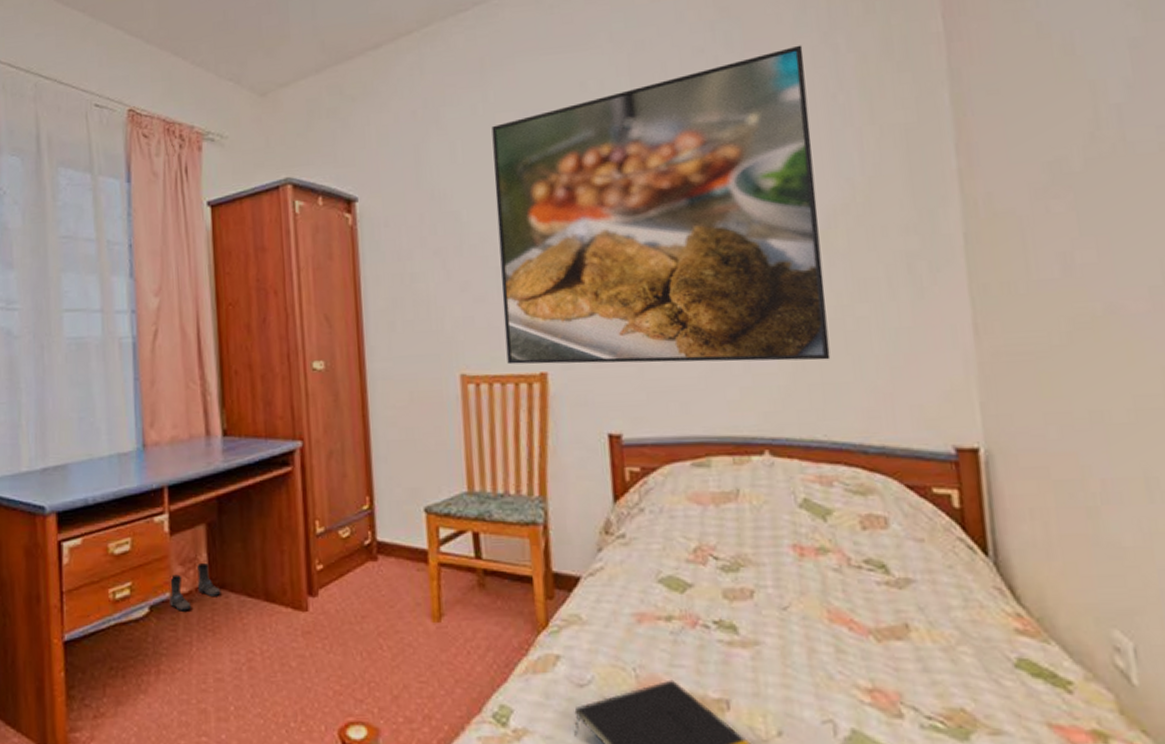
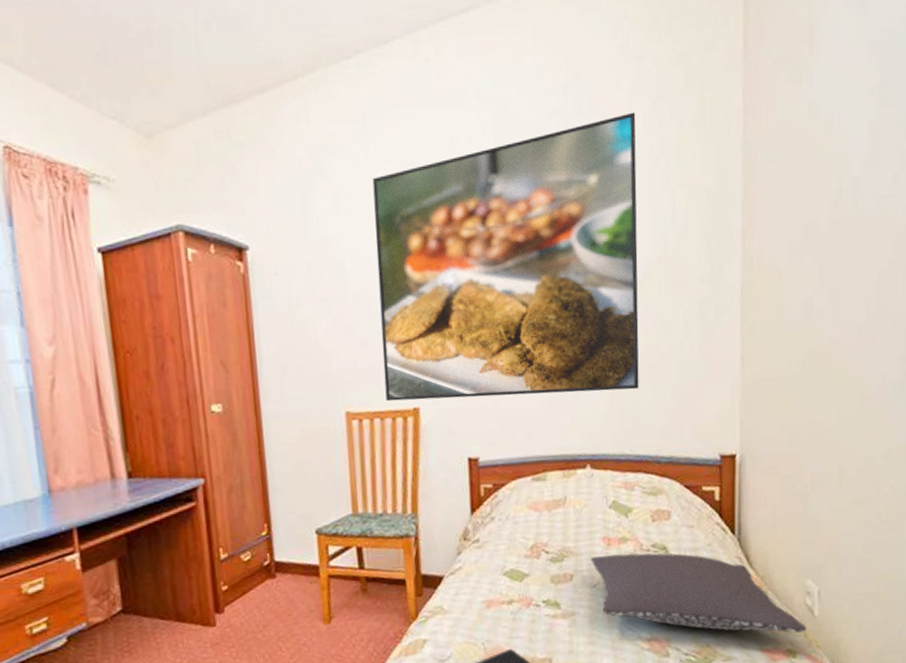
boots: present [169,563,221,611] -> none [84,594,135,638]
pillow: none [777,568,1122,708] -> present [590,553,807,634]

